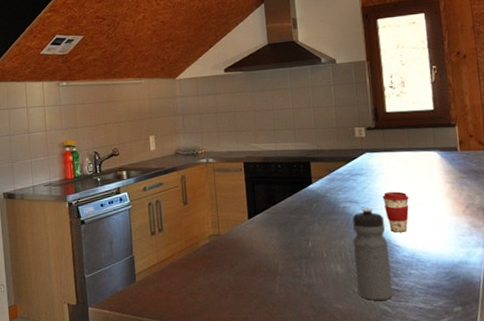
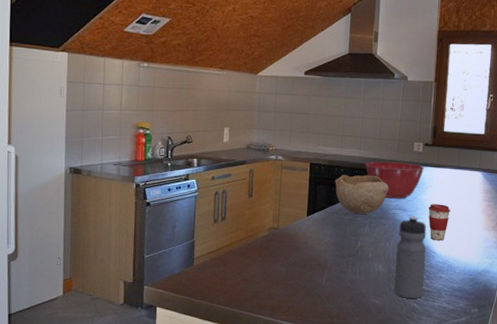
bowl: none [273,168,334,211] -> present [335,175,388,214]
mixing bowl: none [303,151,371,191] -> present [365,161,425,199]

